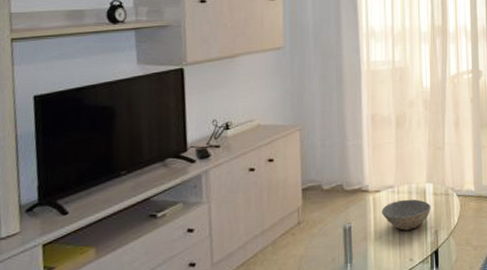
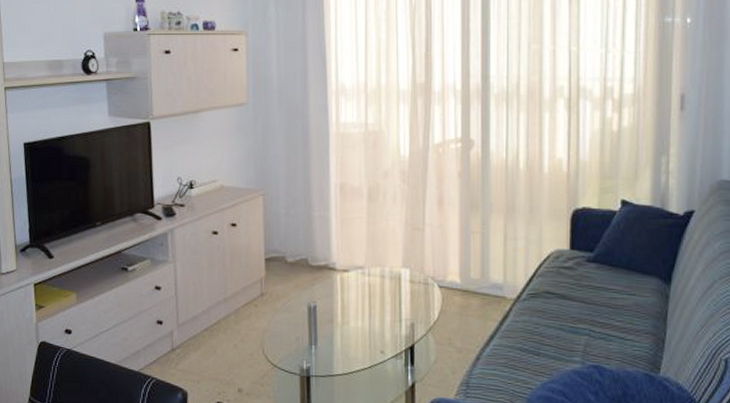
bowl: present [382,199,431,231] -> none [350,283,407,319]

